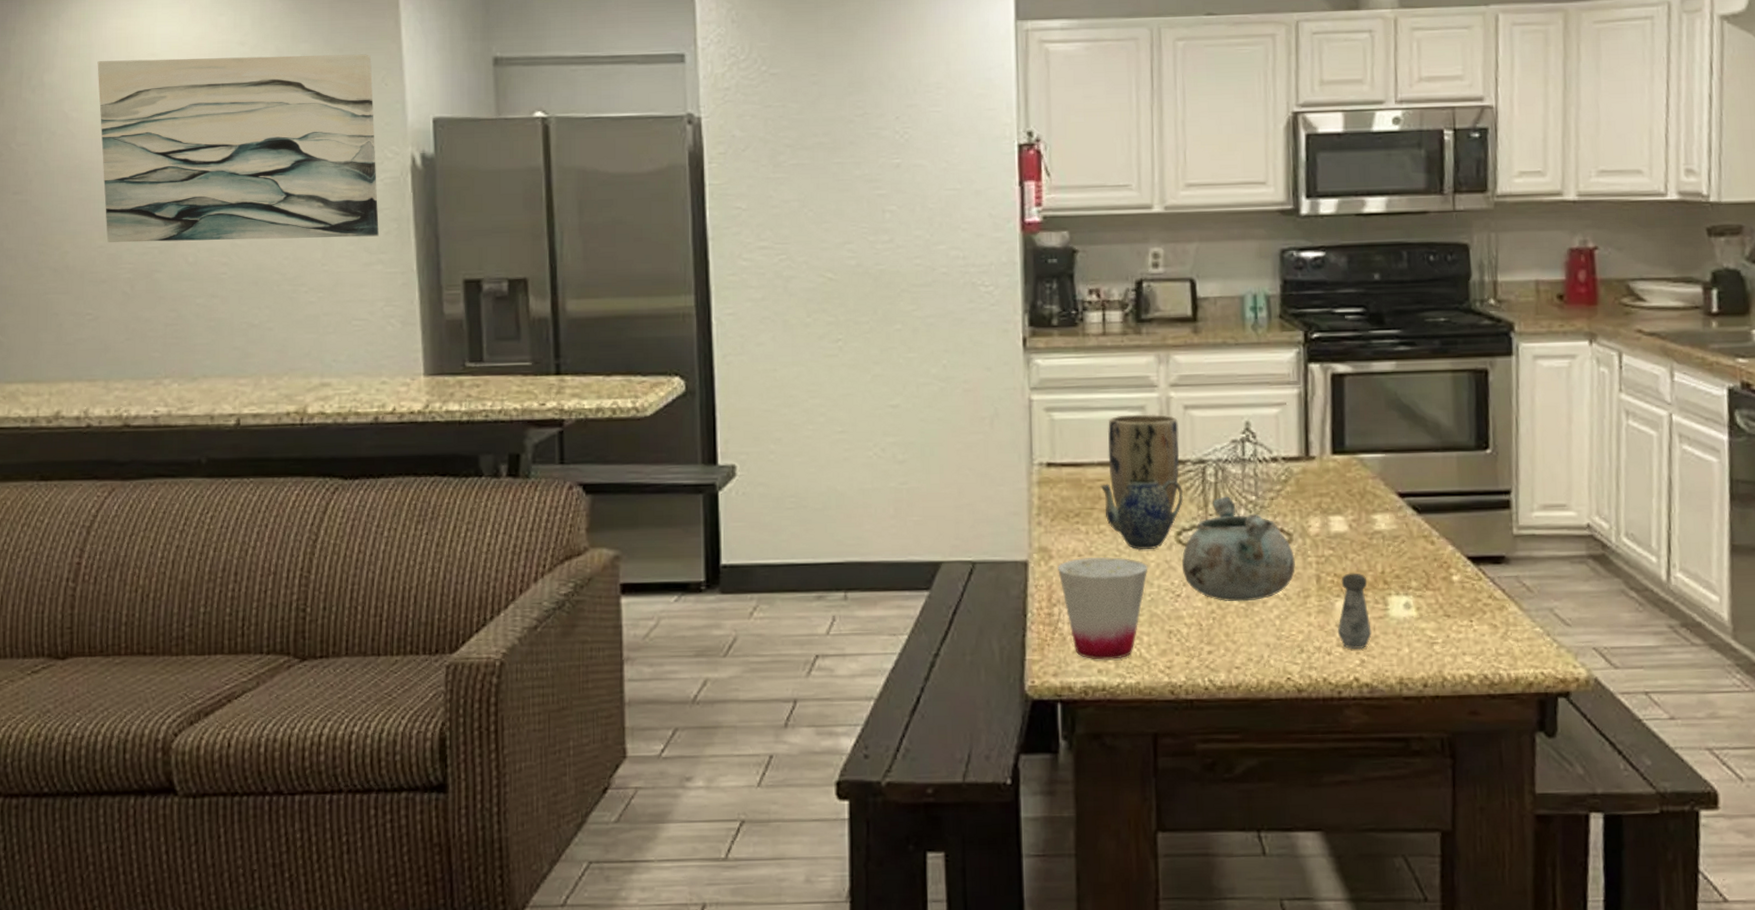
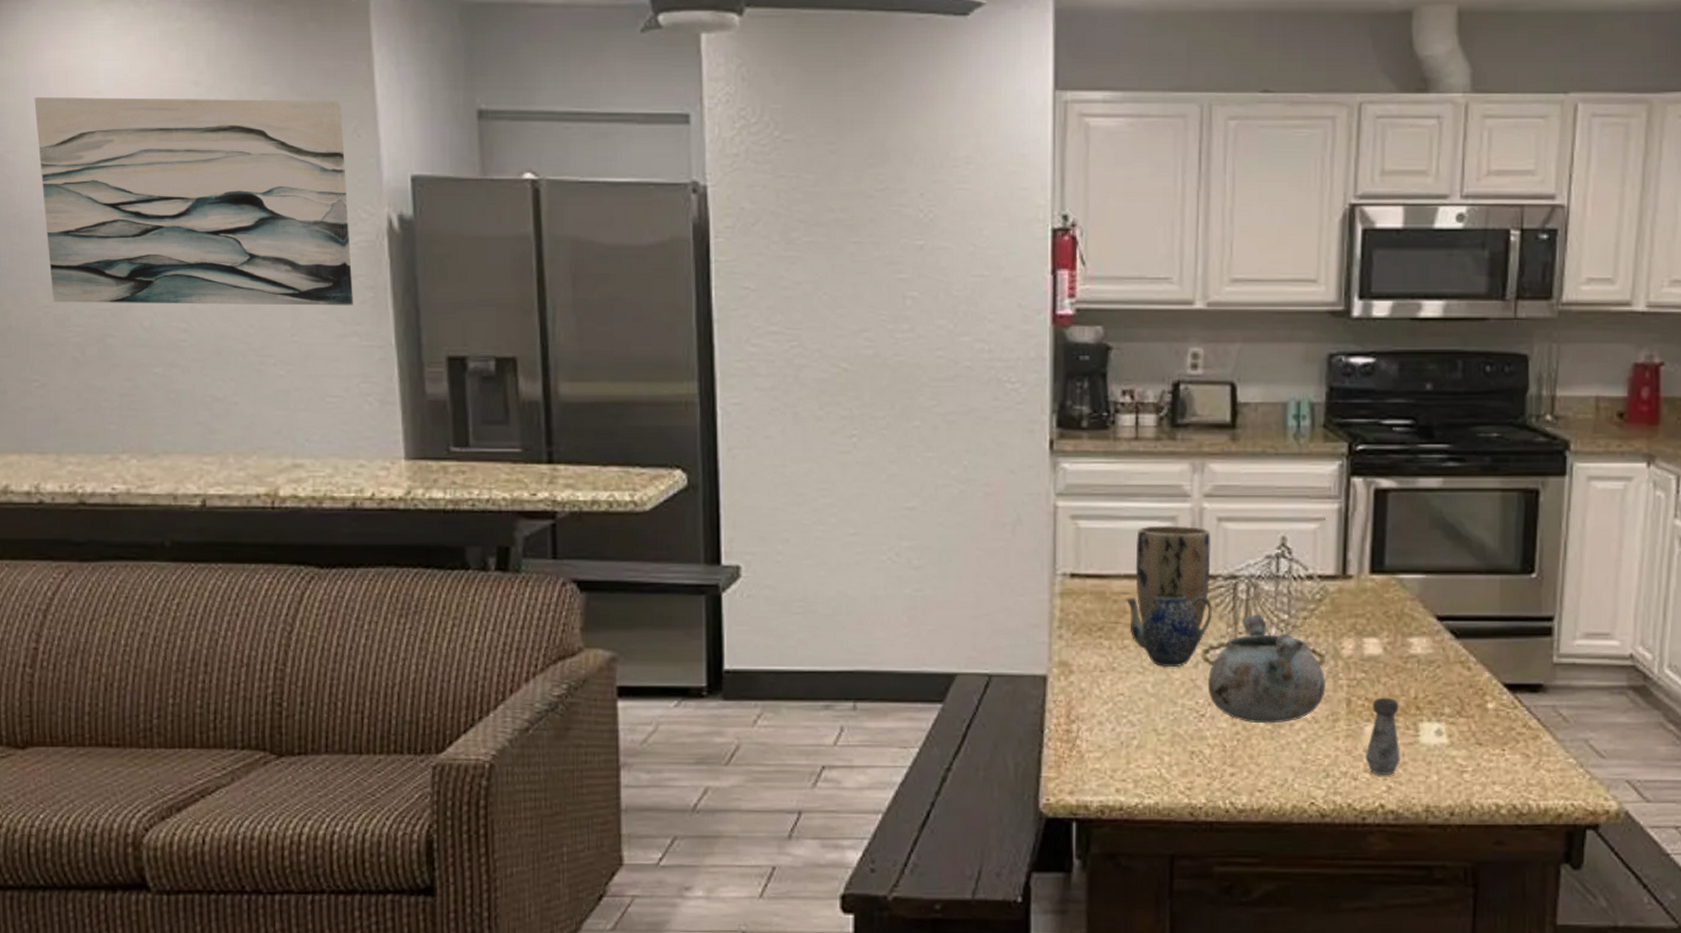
cup: present [1057,557,1148,660] -> none [1077,674,1173,779]

